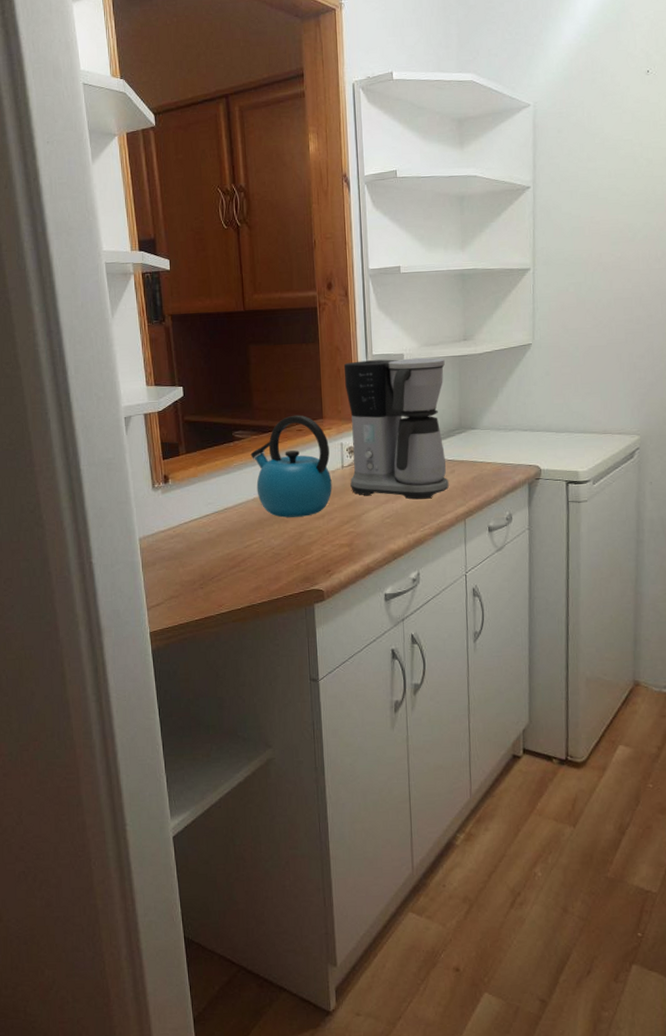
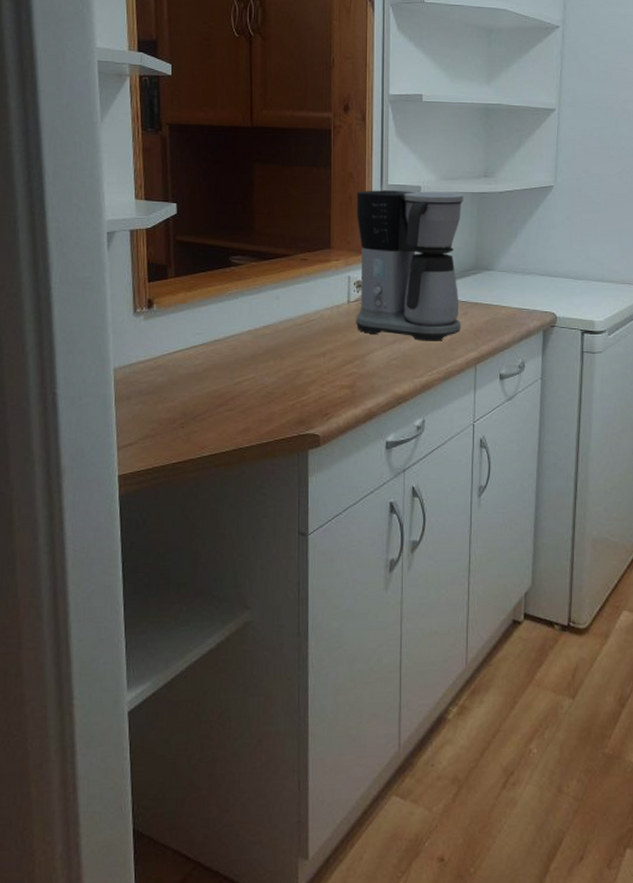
kettle: present [250,415,332,518] -> none [248,243,336,353]

